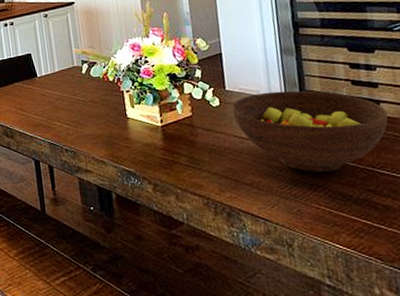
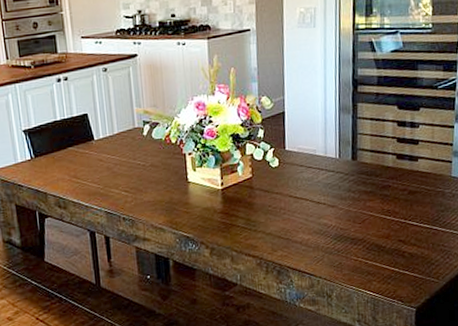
fruit bowl: present [232,90,388,172] -> none [290,149,424,227]

